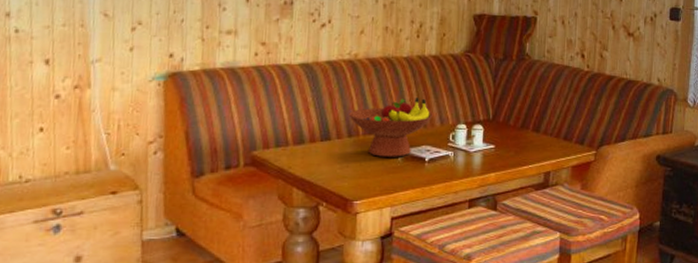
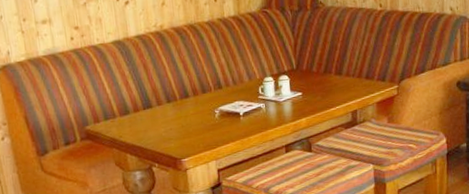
fruit bowl: present [349,96,433,157] -> none [164,57,241,117]

